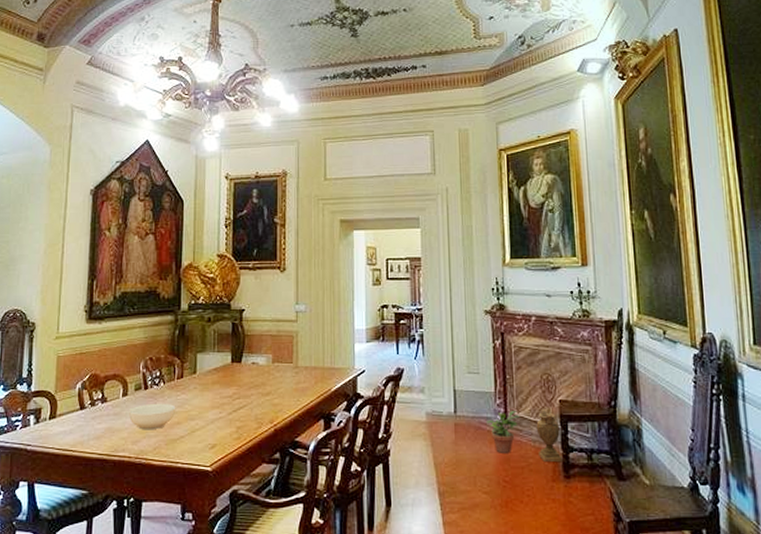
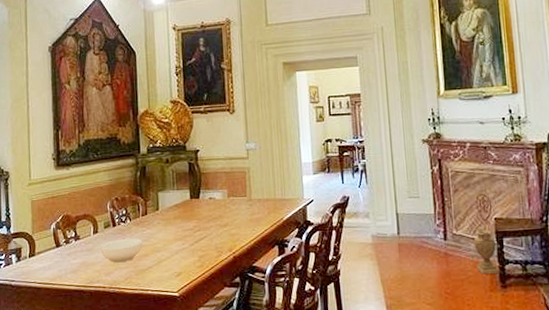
potted plant: present [487,411,521,453] -> none [428,230,459,268]

